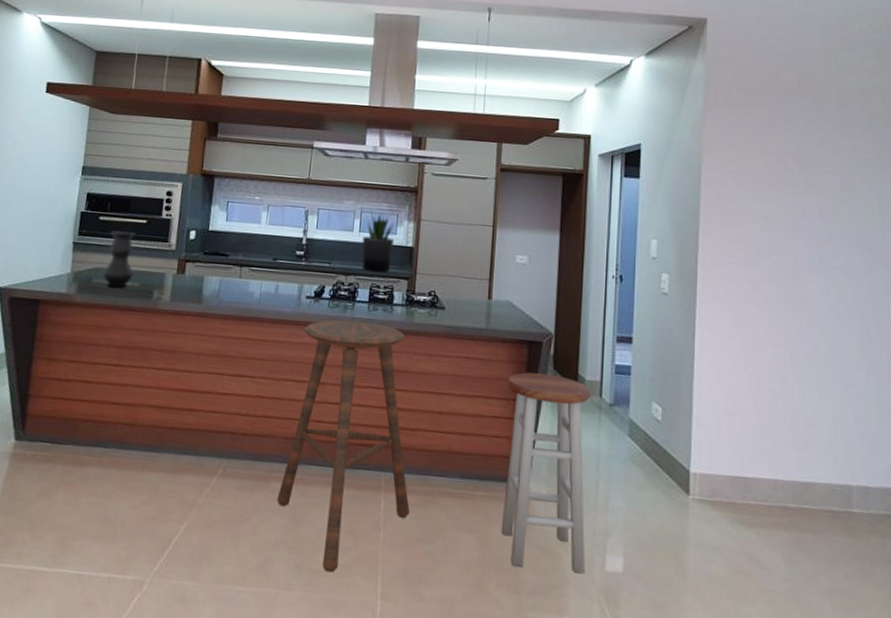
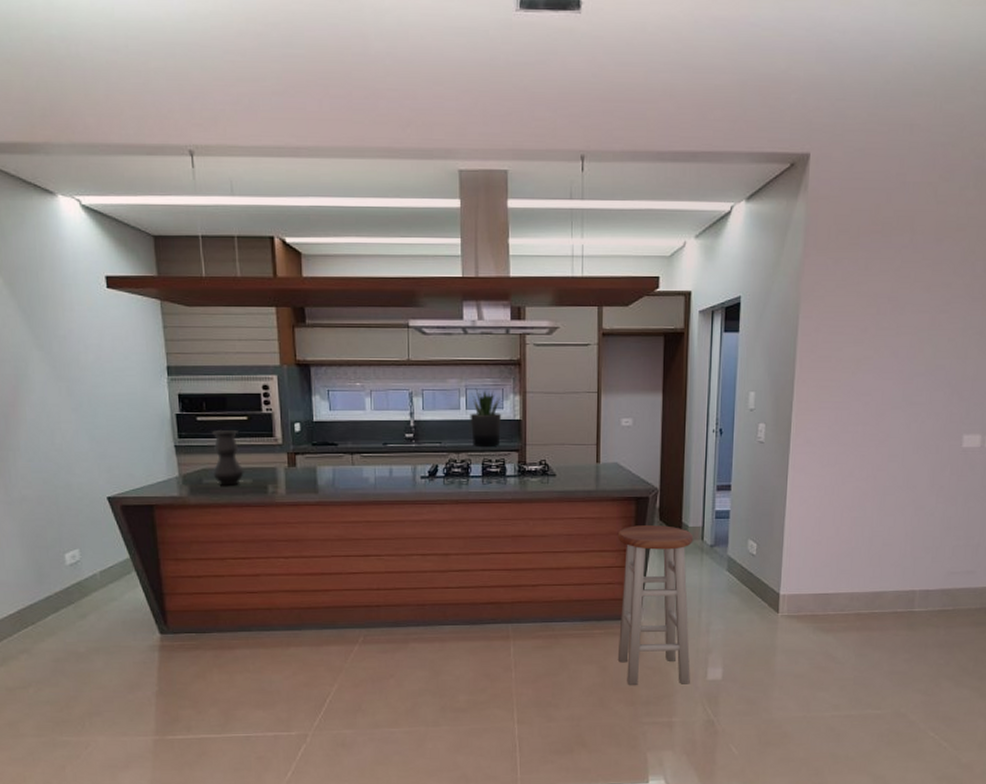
bar stool: present [276,320,410,573] -> none [416,495,537,708]

